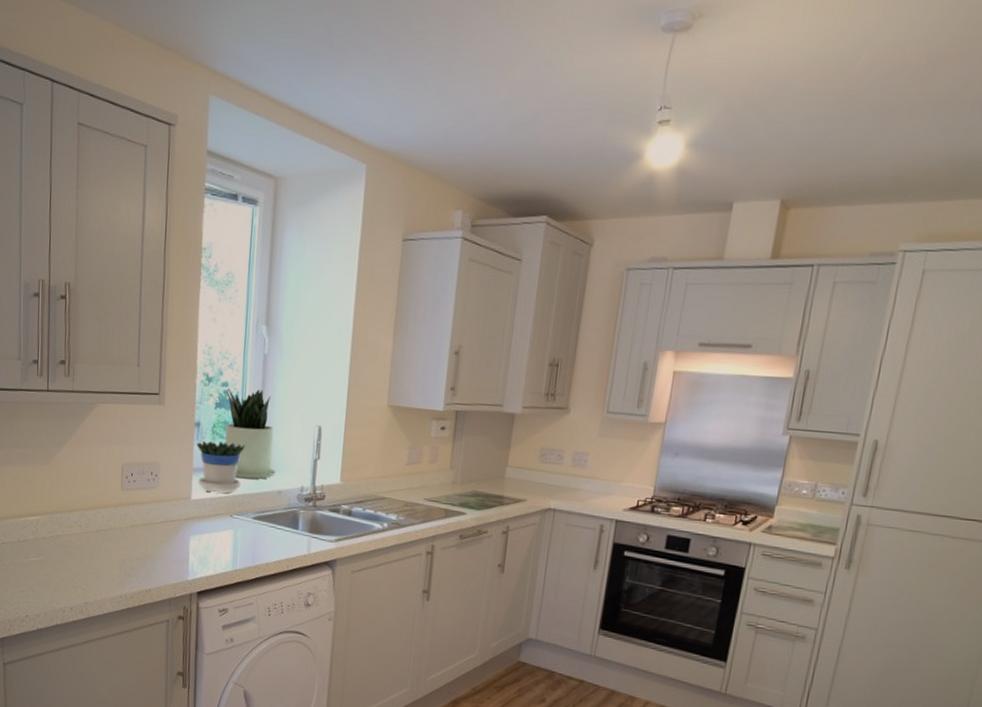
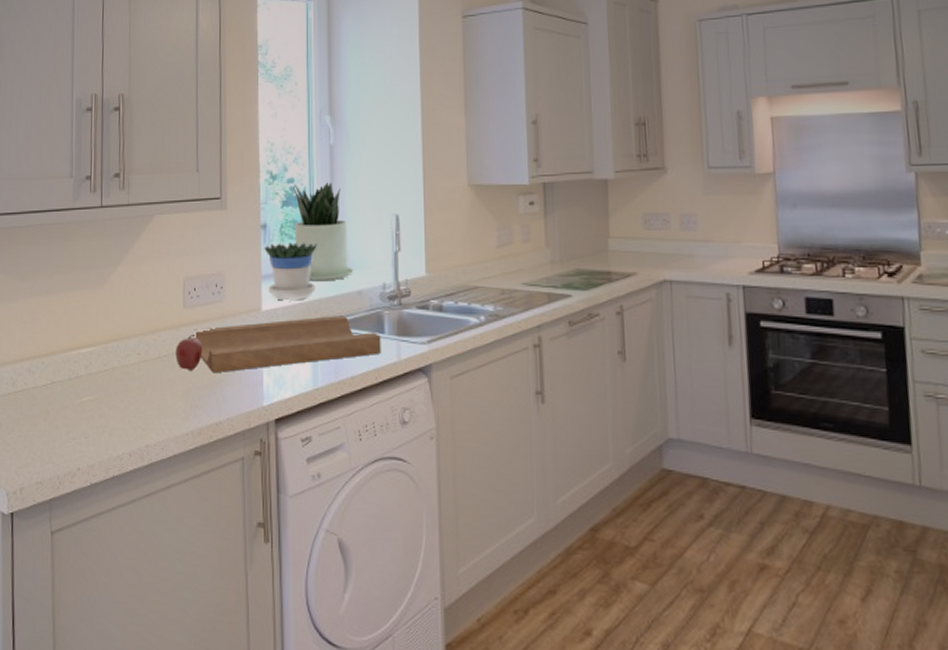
fruit: none [113,513,137,545] -> present [175,333,203,370]
cutting board: none [129,509,295,549] -> present [193,316,381,374]

